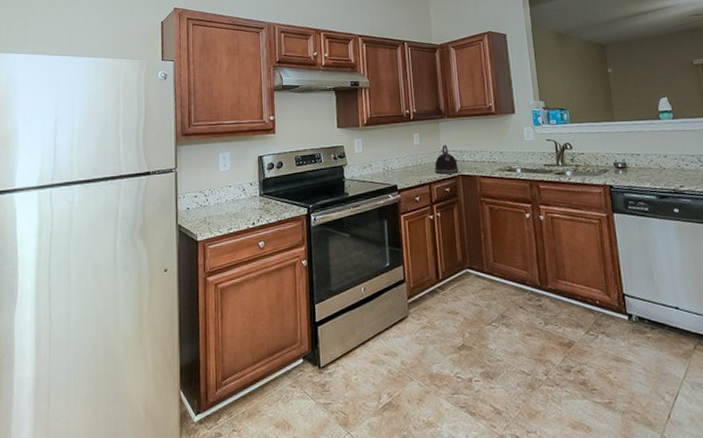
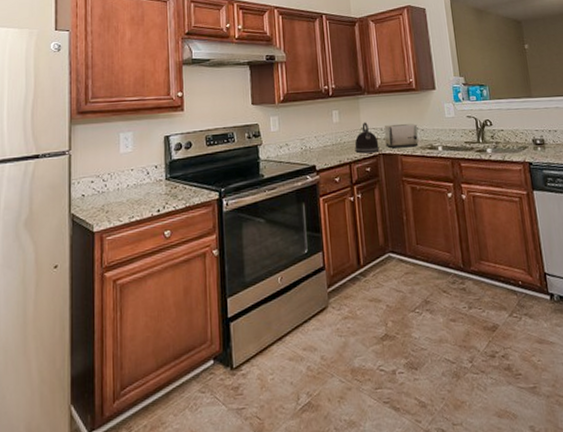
toaster: none [463,146,497,170] -> present [384,123,419,149]

